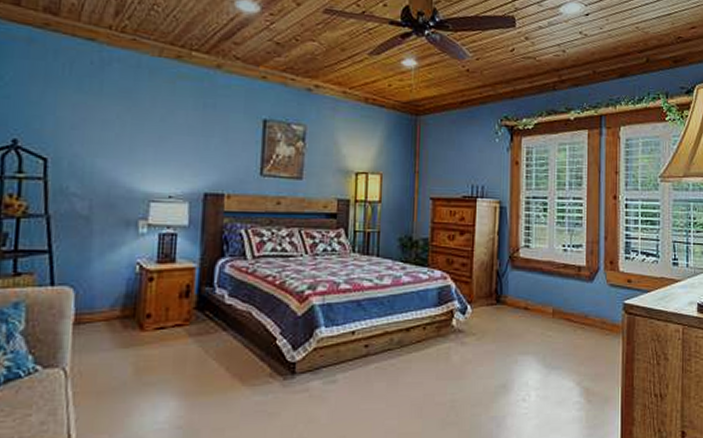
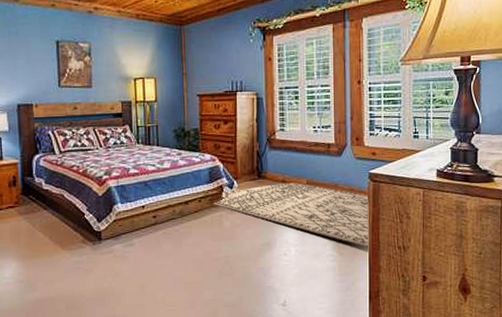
rug: none [440,310,624,396] -> present [213,182,370,249]

